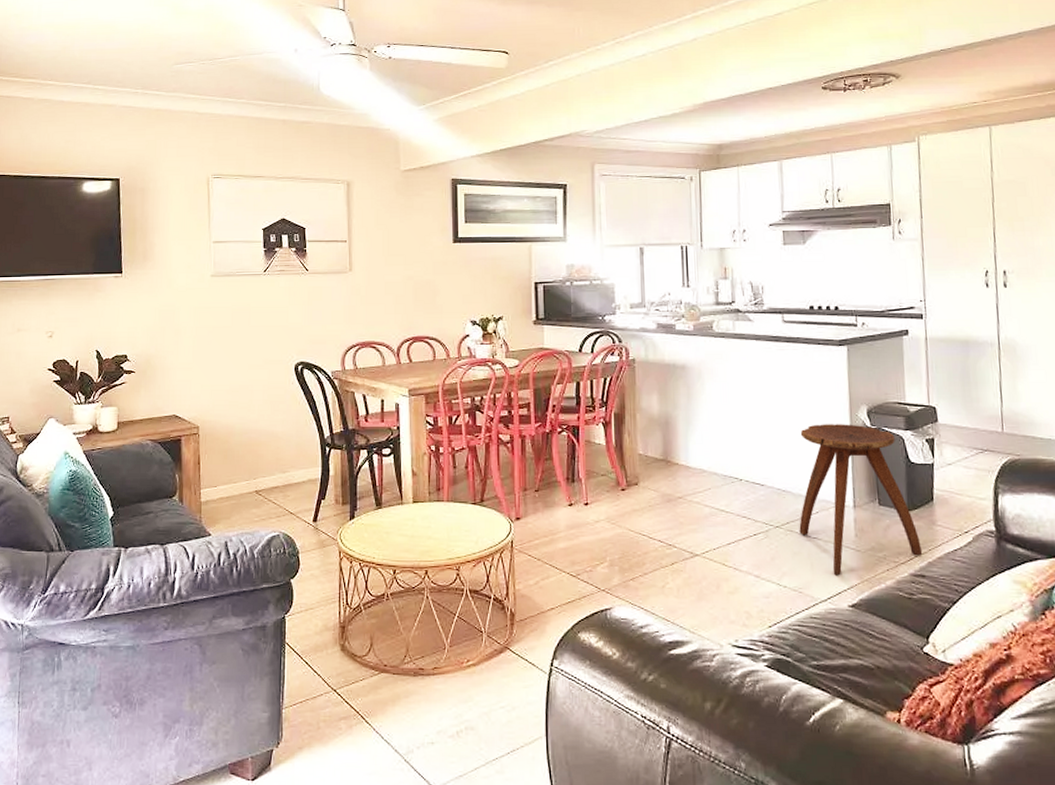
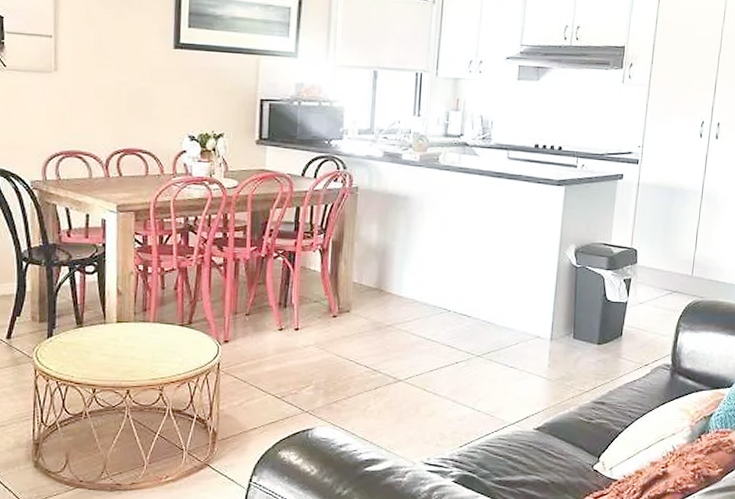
stool: present [799,424,923,576] -> none [498,260,606,402]

